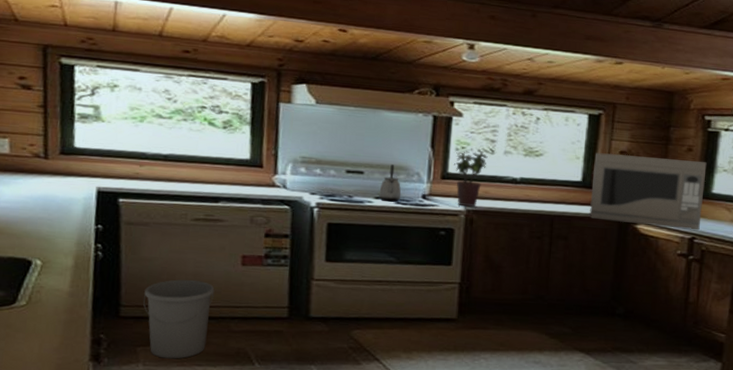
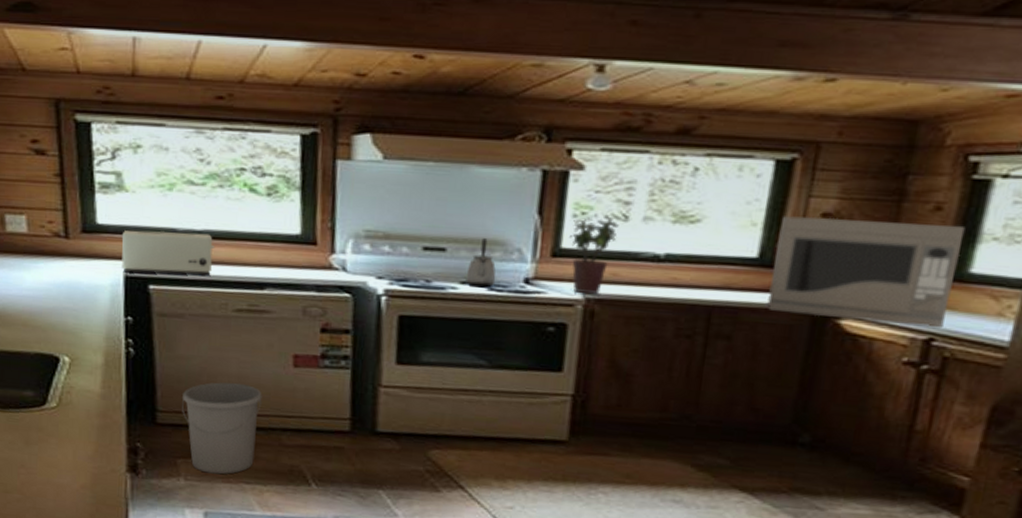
toaster: none [95,153,178,192] -> present [121,230,215,276]

